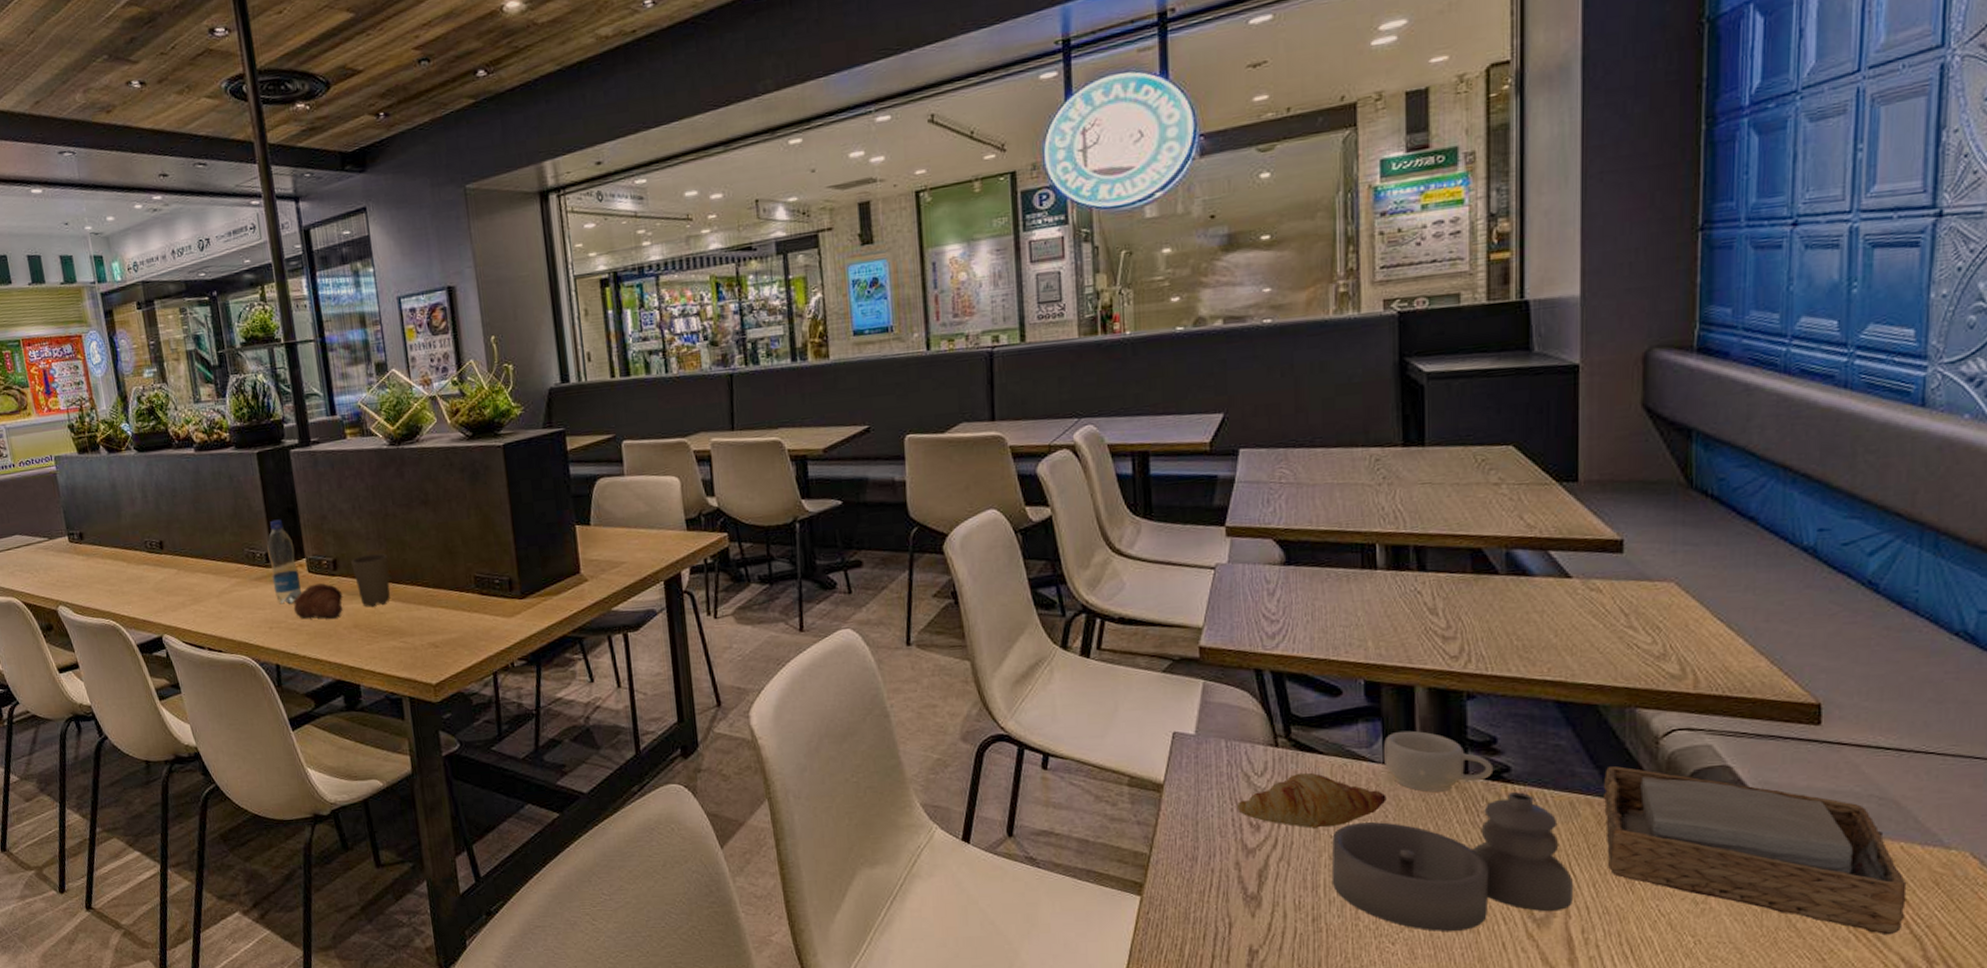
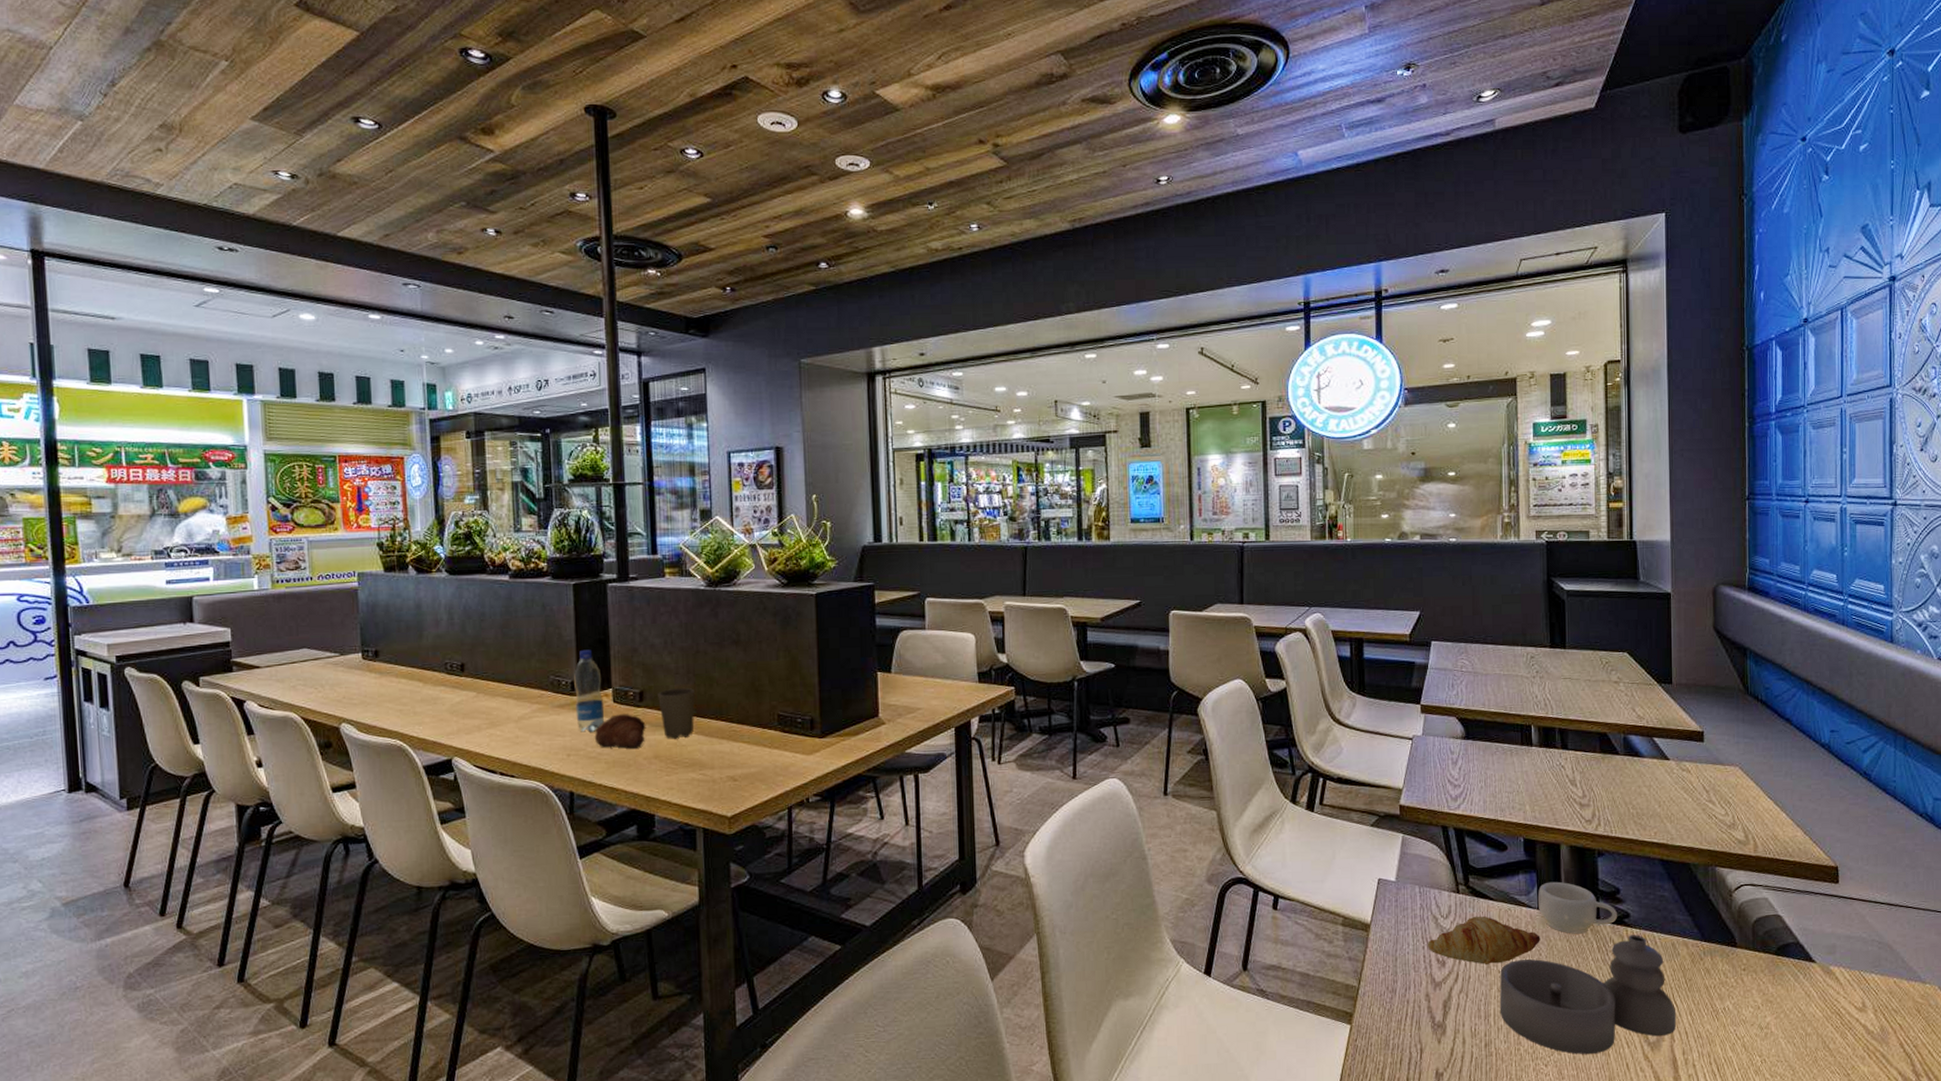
napkin holder: present [1602,765,1907,935] -> none [1695,913,1900,1054]

